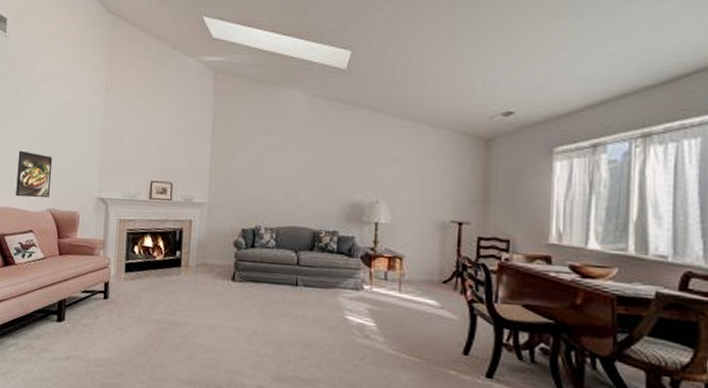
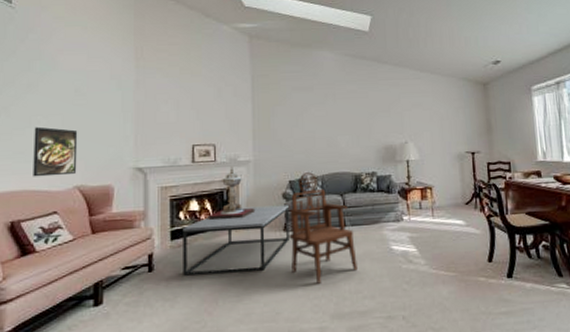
coffee table: none [133,250,239,318] -> present [183,205,289,276]
decorative urn: none [160,206,206,262] -> present [208,165,256,220]
armchair: none [236,222,306,341] -> present [289,172,358,284]

